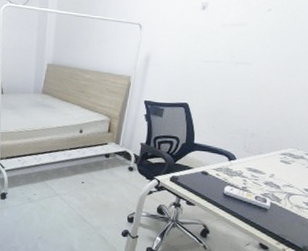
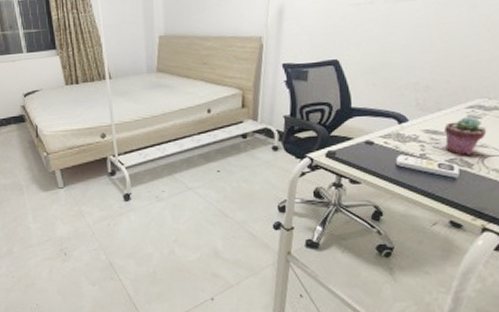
potted succulent: none [262,161,294,193] -> present [444,116,487,156]

